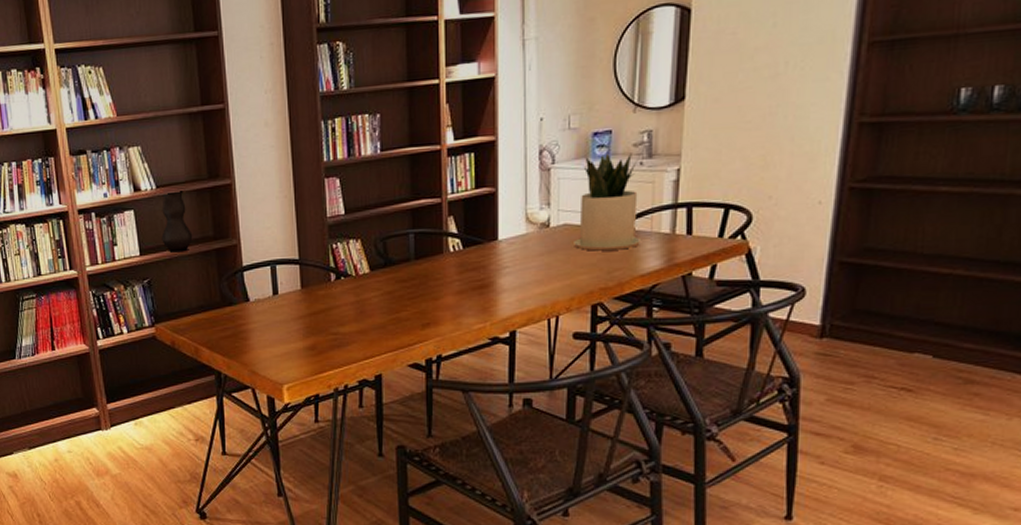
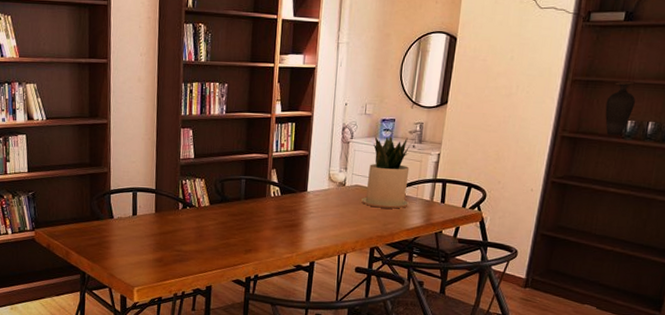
vase: present [161,188,193,253] -> none [47,122,73,173]
vase: none [923,33,970,113] -> present [605,82,635,136]

